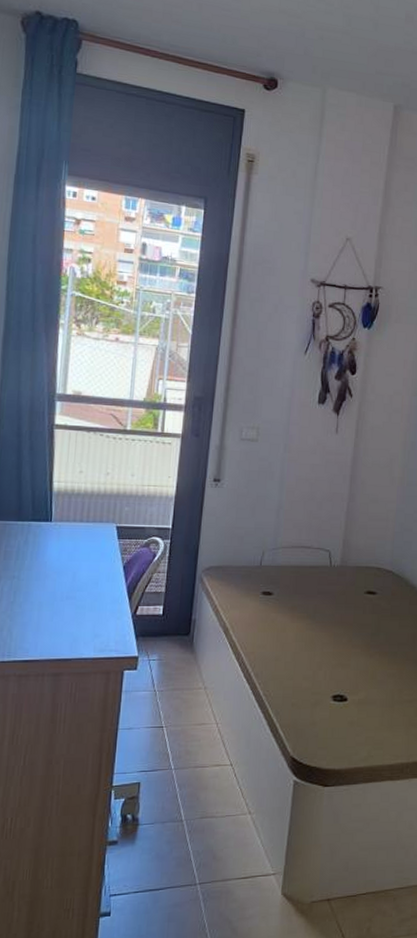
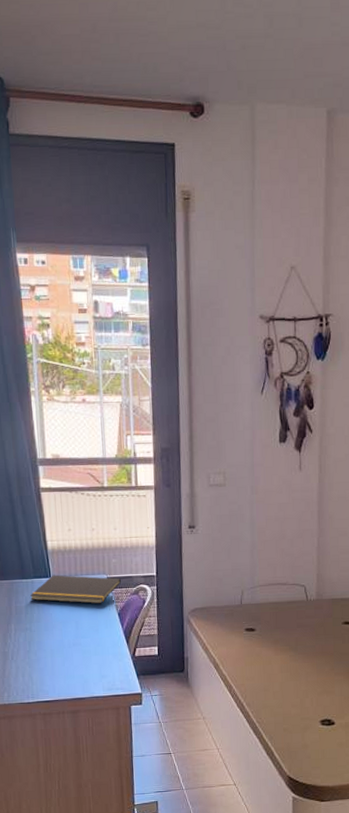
notepad: none [24,519,131,555] -> present [30,574,121,604]

